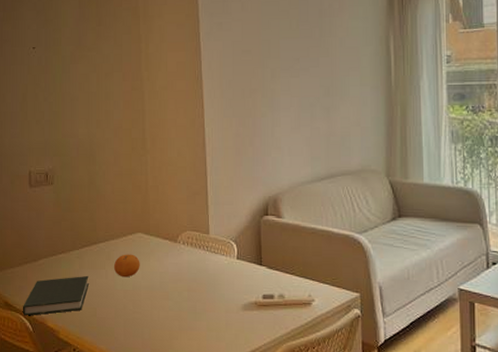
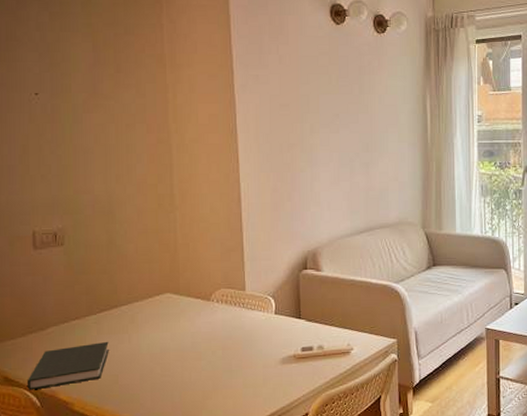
fruit: present [113,254,140,278] -> none [138,315,169,341]

